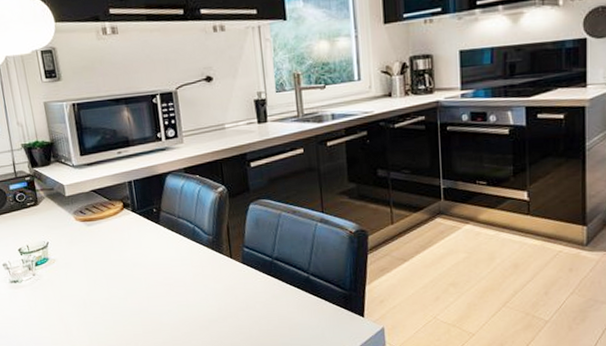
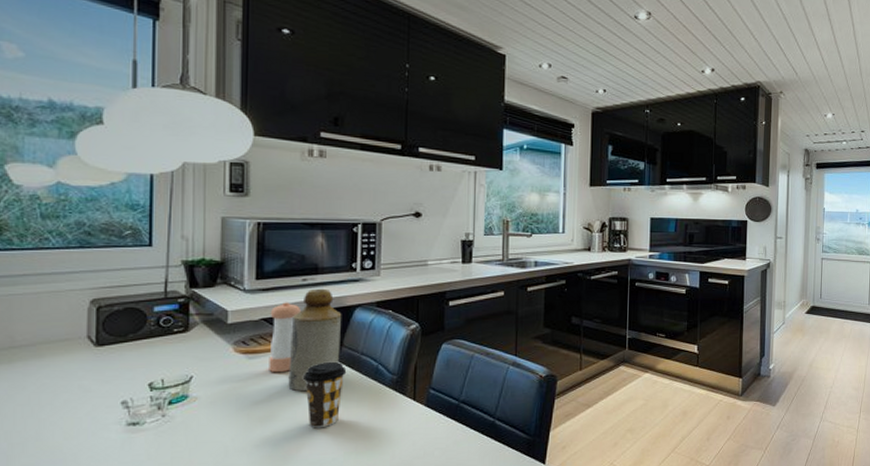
pepper shaker: none [96,174,122,237] -> present [269,302,300,373]
bottle: none [115,159,160,252] -> present [288,288,342,391]
coffee cup: none [133,225,168,284] -> present [303,361,347,429]

